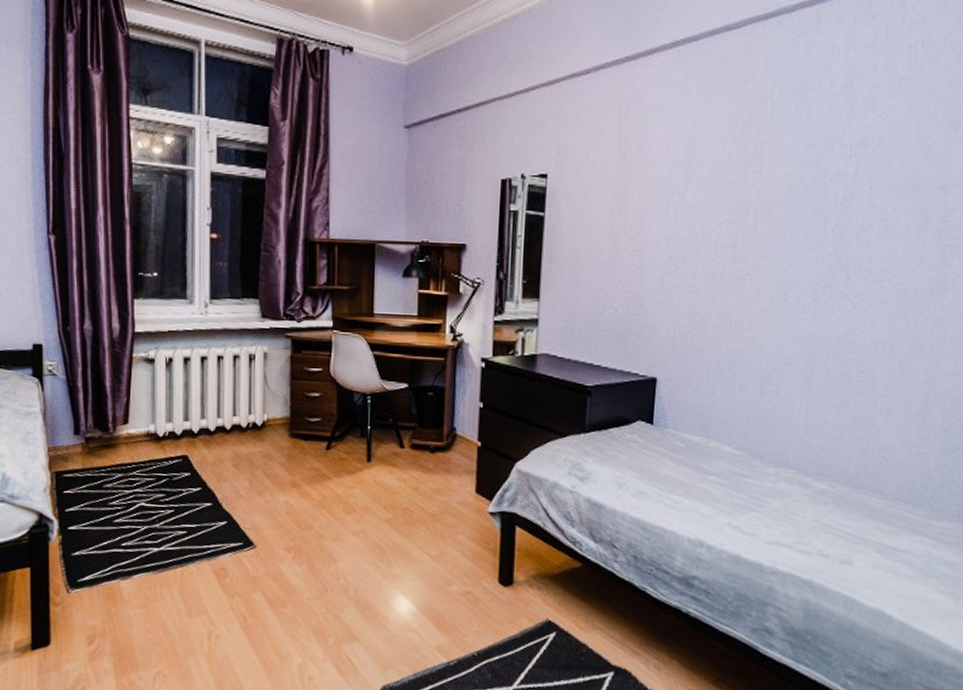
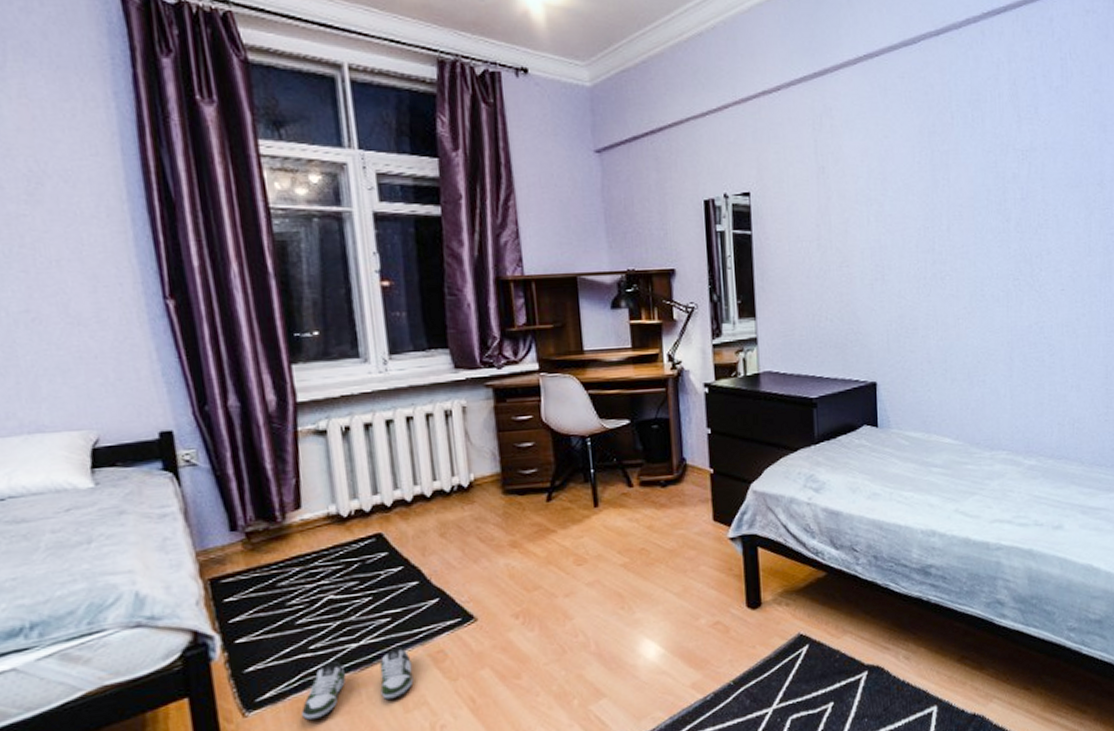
shoe: none [110,556,199,608] -> present [301,645,414,721]

